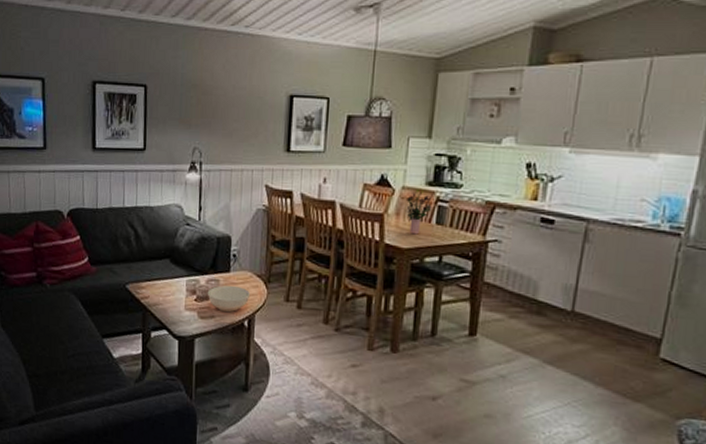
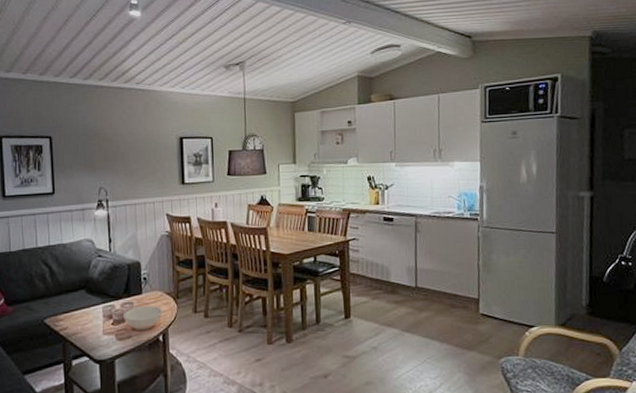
bouquet: present [404,189,435,235] -> none [282,204,304,242]

